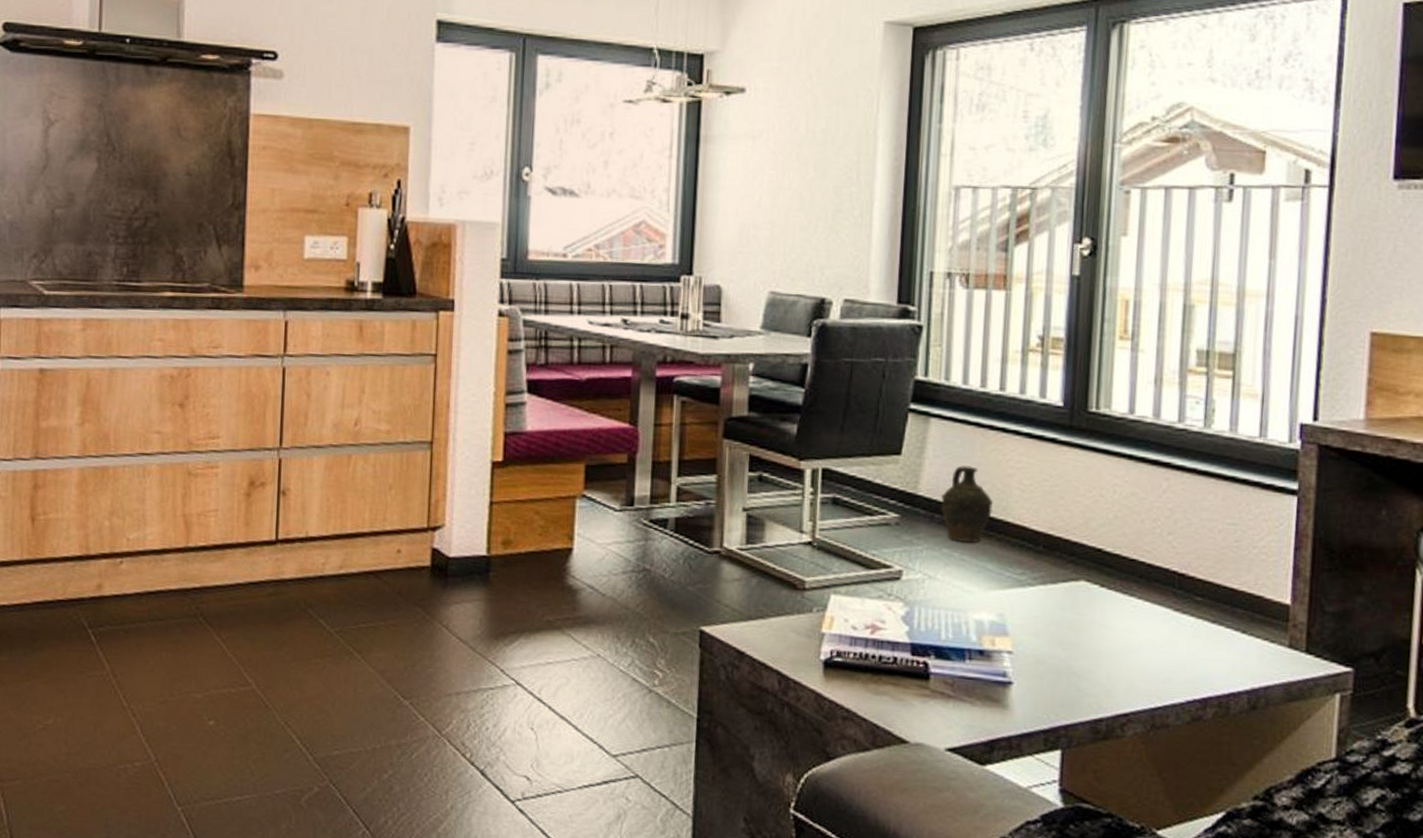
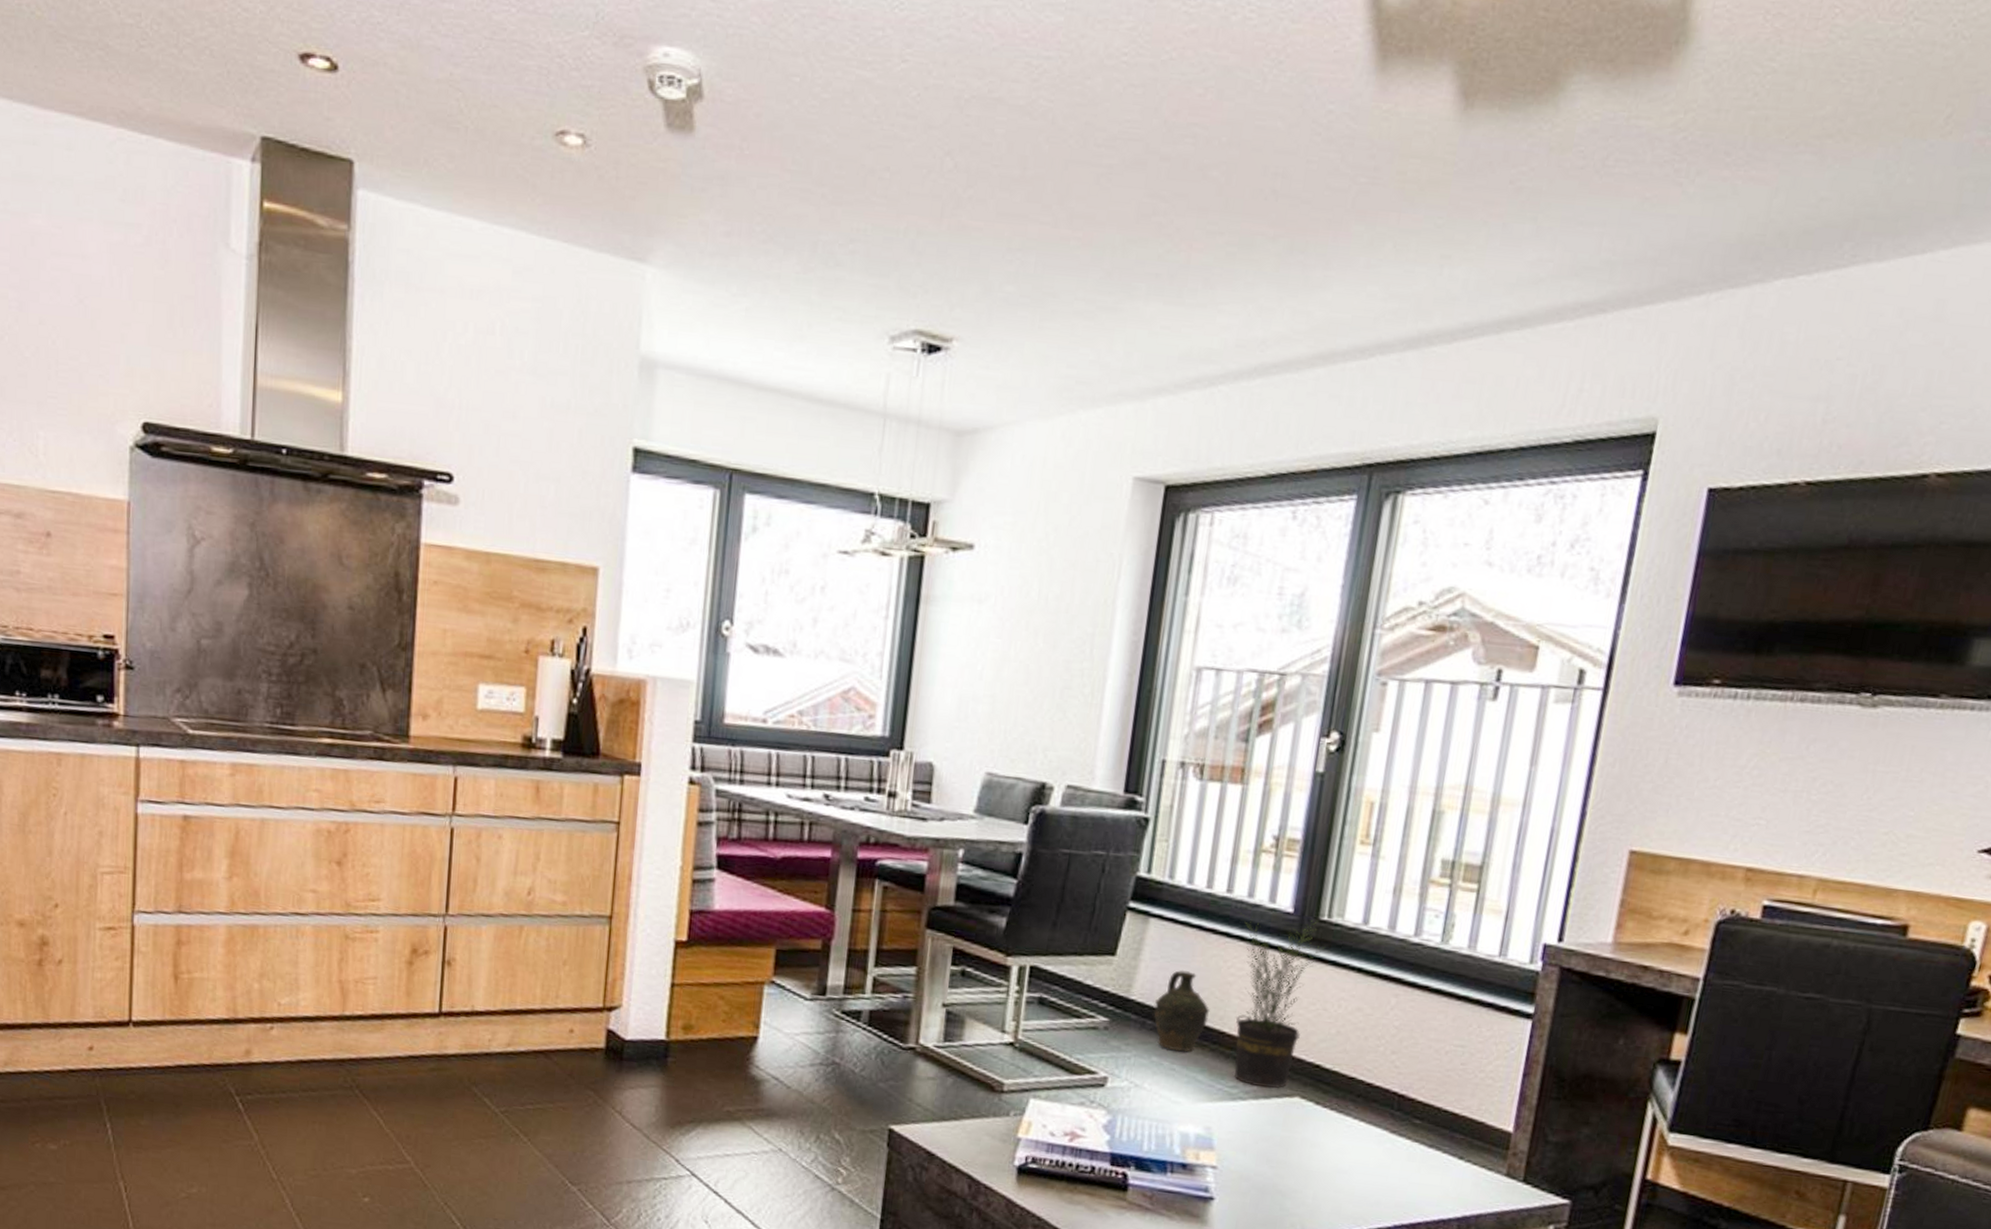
potted plant: none [1012,407,1096,574] -> present [1233,911,1326,1088]

